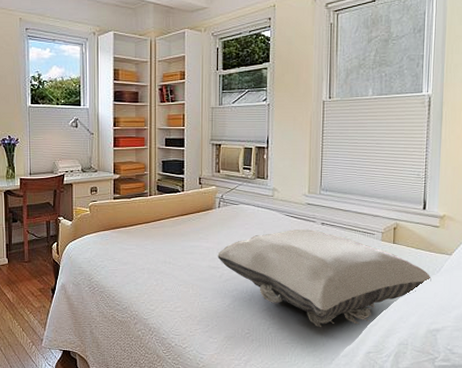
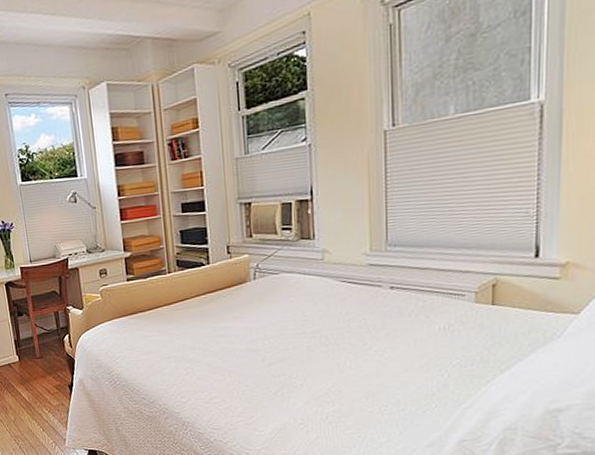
pillow: present [217,230,431,328] -> none [257,296,549,414]

